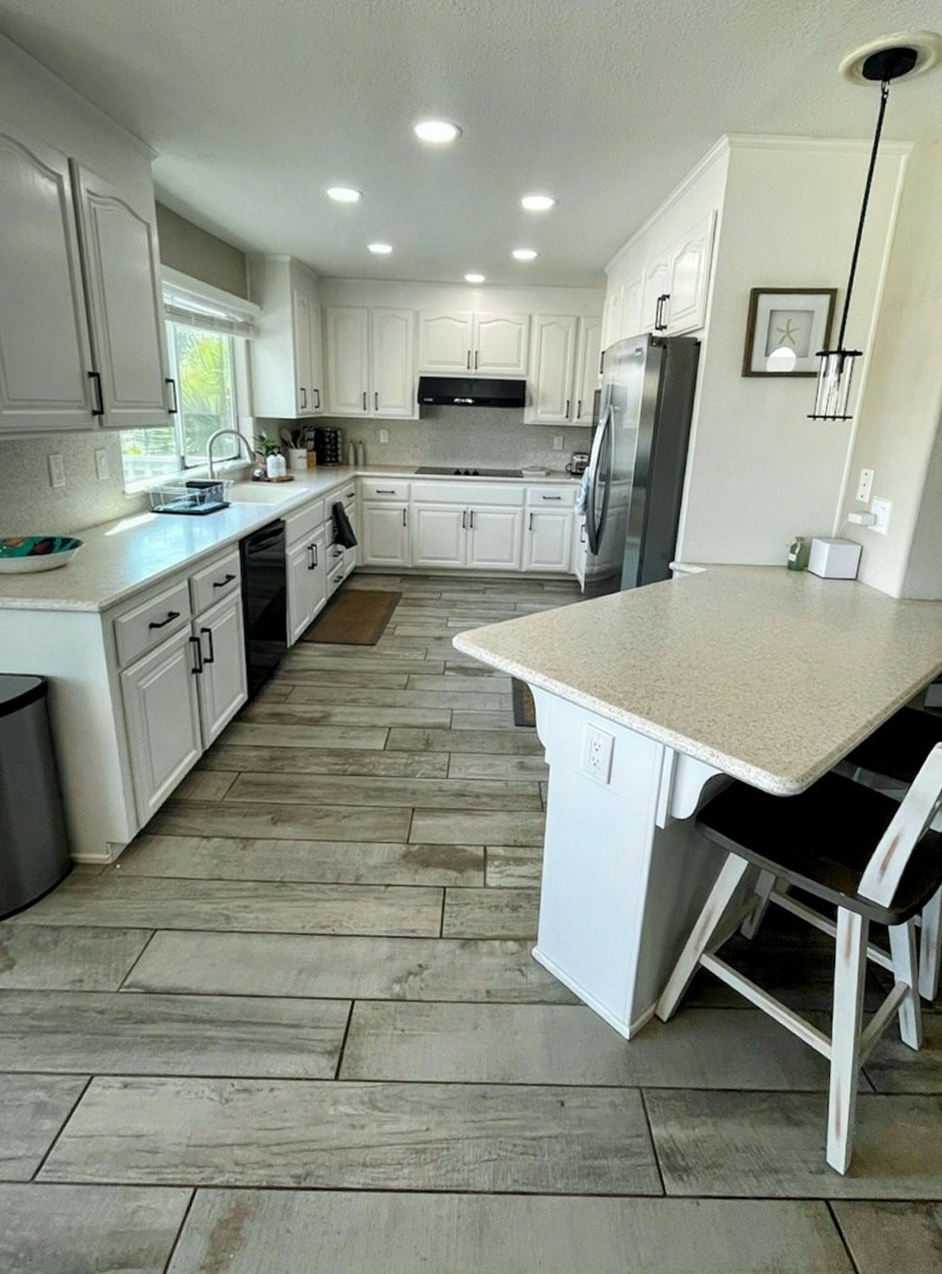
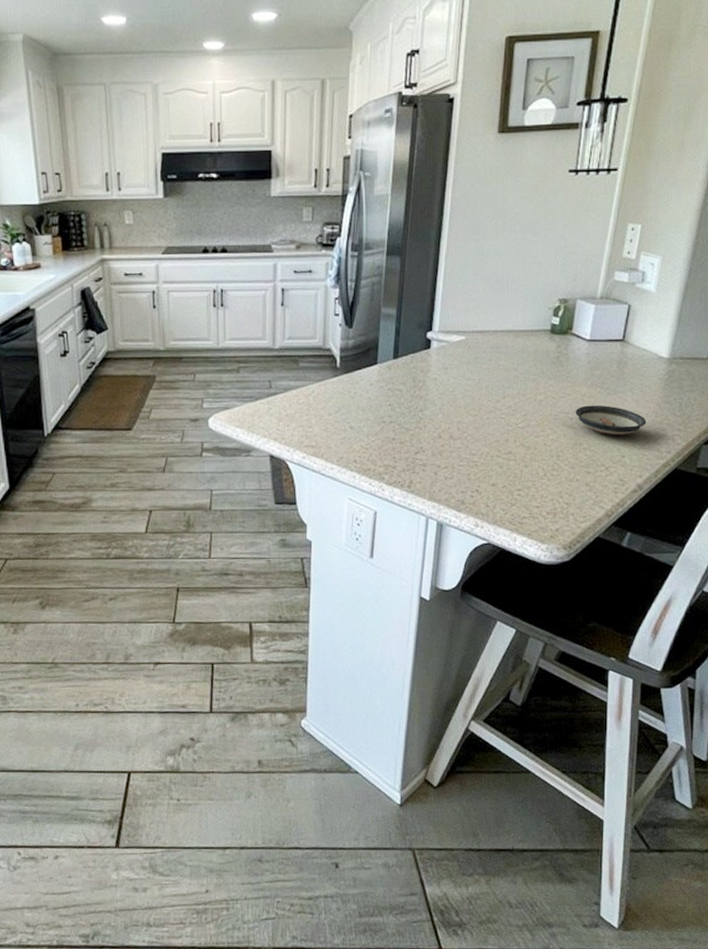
saucer: none [809,641,877,672] -> present [575,405,647,436]

